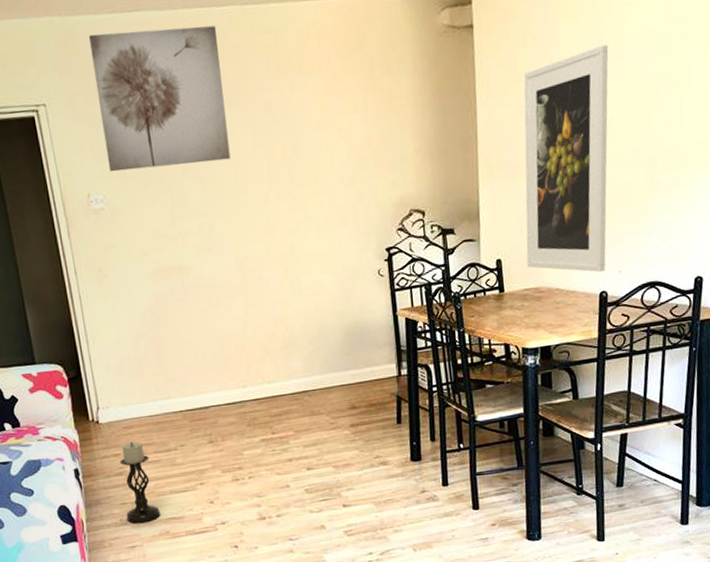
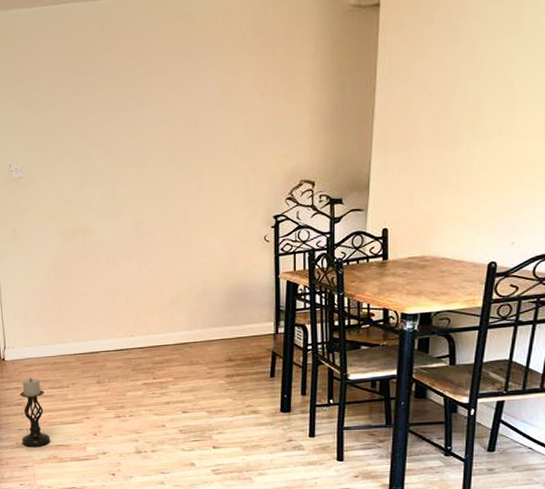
wall art: present [89,25,231,172] -> none [20,13,136,146]
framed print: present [524,44,609,272] -> none [414,17,523,243]

